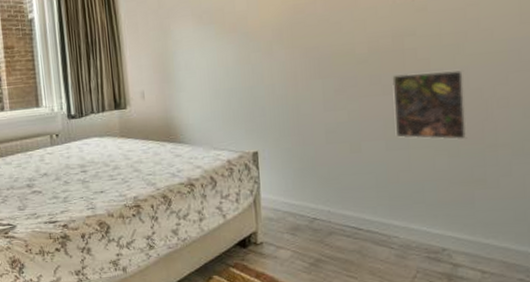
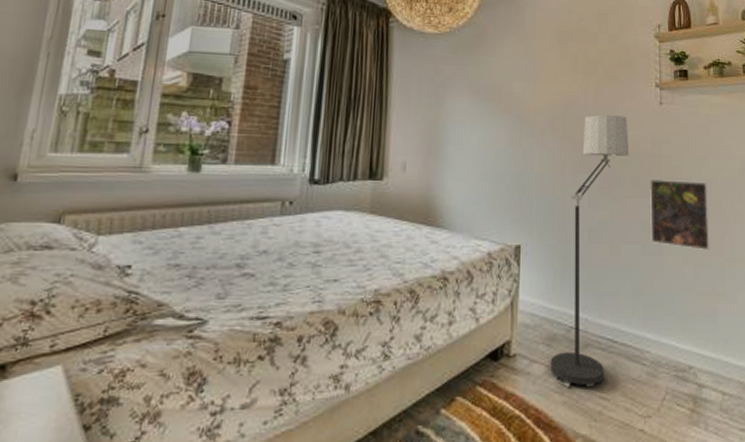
floor lamp: none [293,15,368,268] -> present [547,114,630,388]

